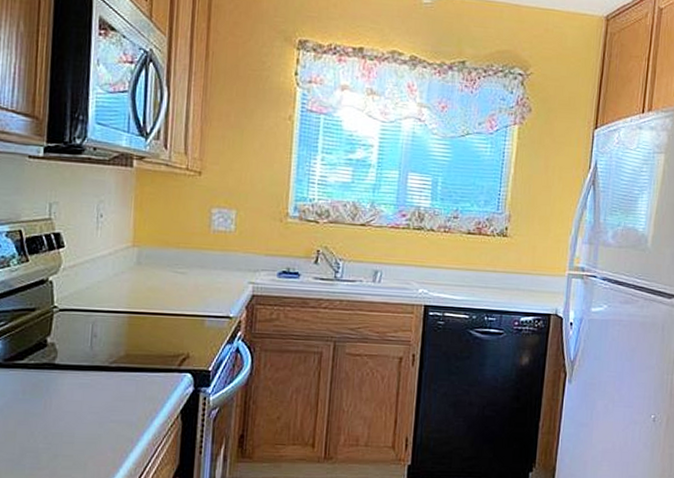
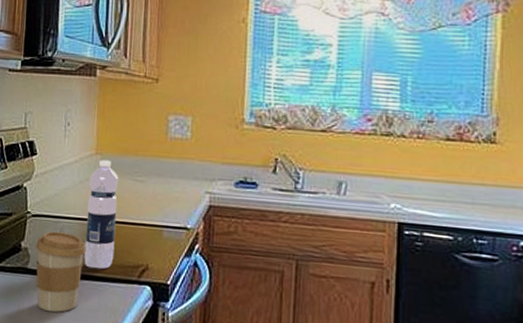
coffee cup: none [64,325,122,405] -> present [36,231,86,312]
water bottle: none [120,252,158,361] -> present [84,160,119,270]

